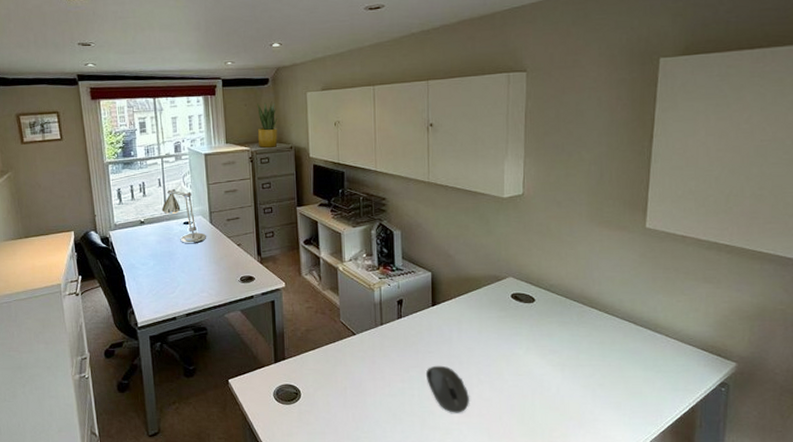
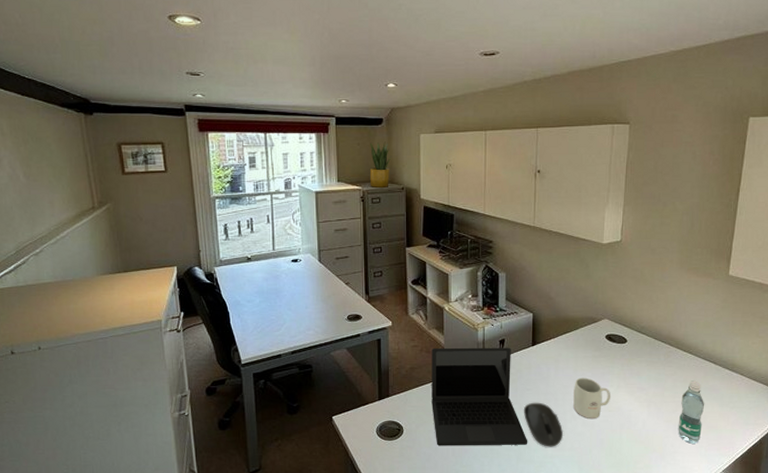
desk lamp: present [161,188,206,244] -> none [269,225,314,282]
laptop: none [327,308,432,411] -> present [432,347,528,446]
mug: none [479,339,521,384] -> present [573,377,611,420]
bottle: none [597,342,626,411] -> present [678,380,705,444]

